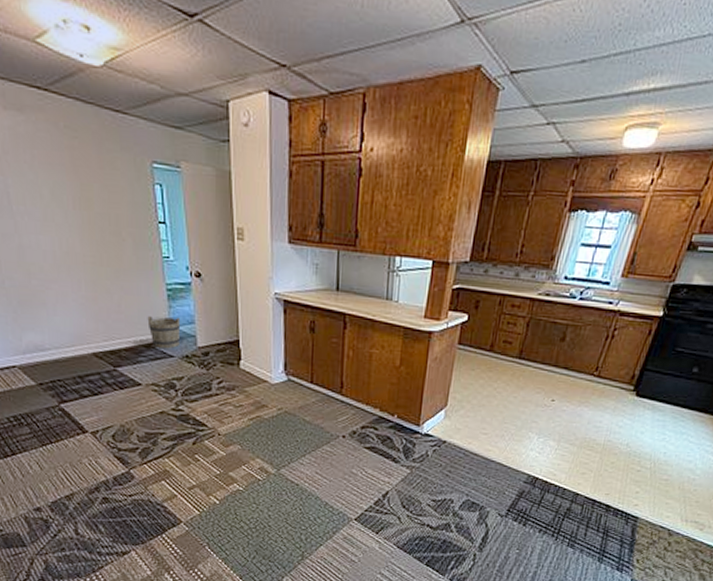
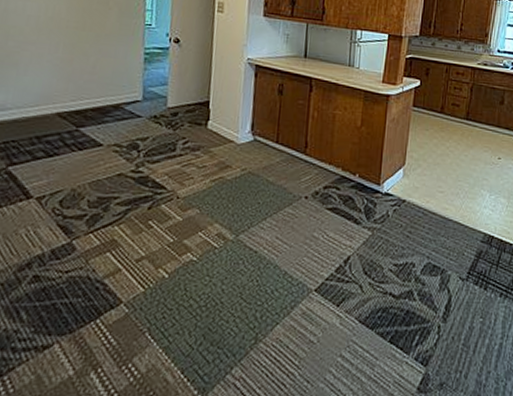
bucket: present [147,316,181,349] -> none [119,77,154,110]

